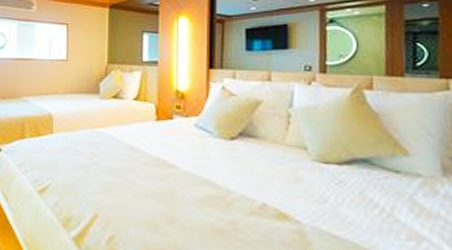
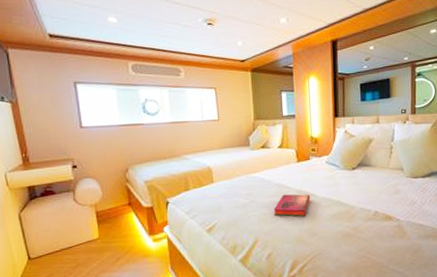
hardback book: none [121,160,171,194] -> present [273,194,311,217]

